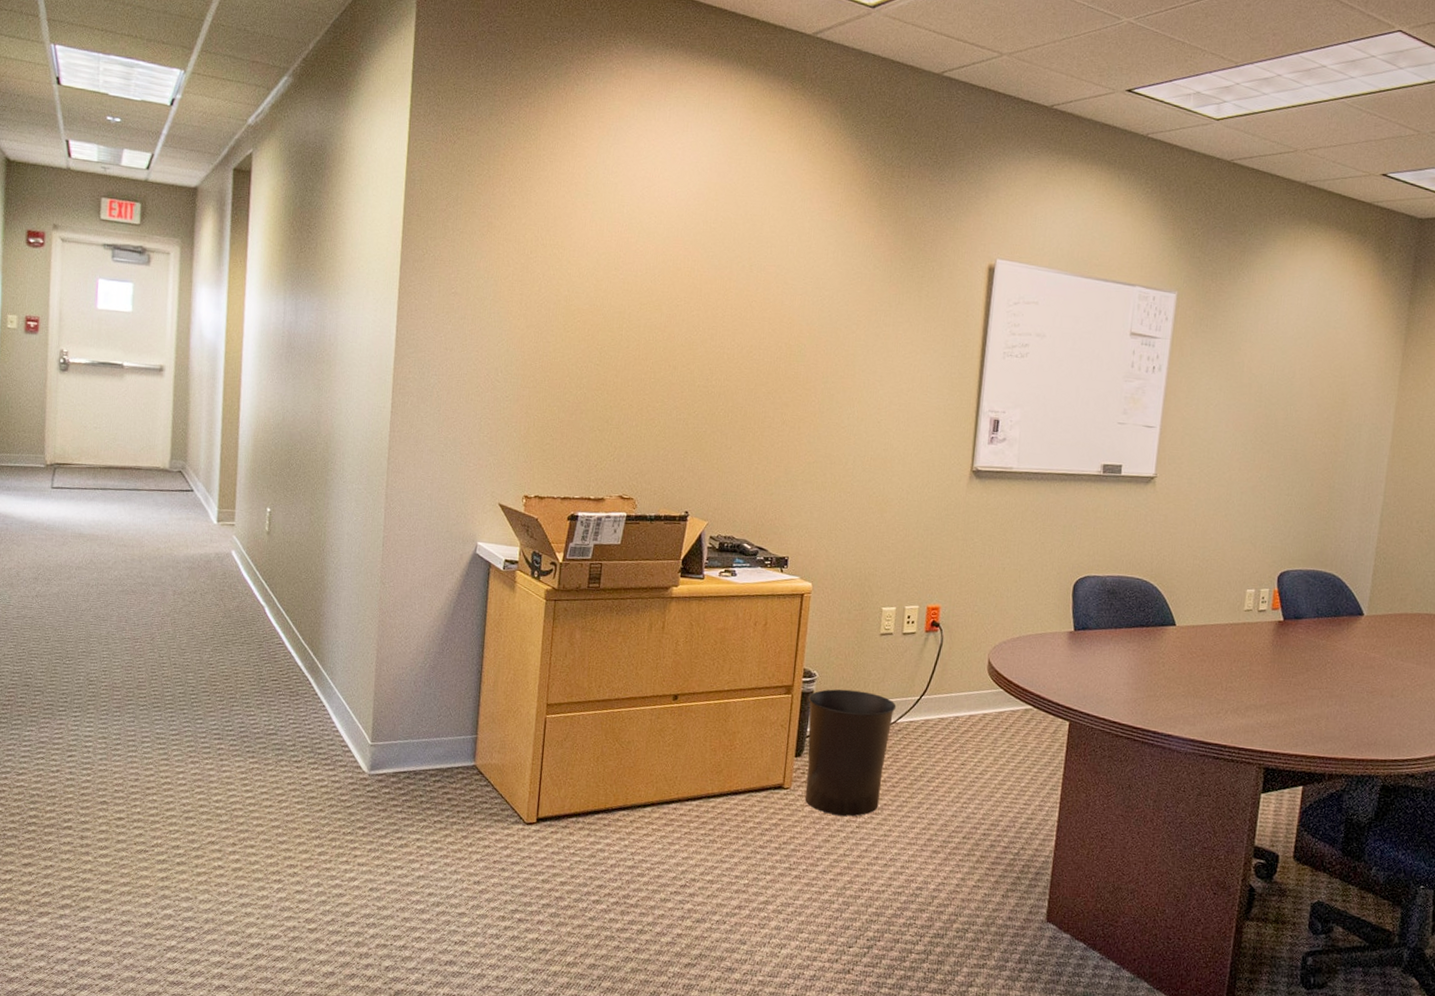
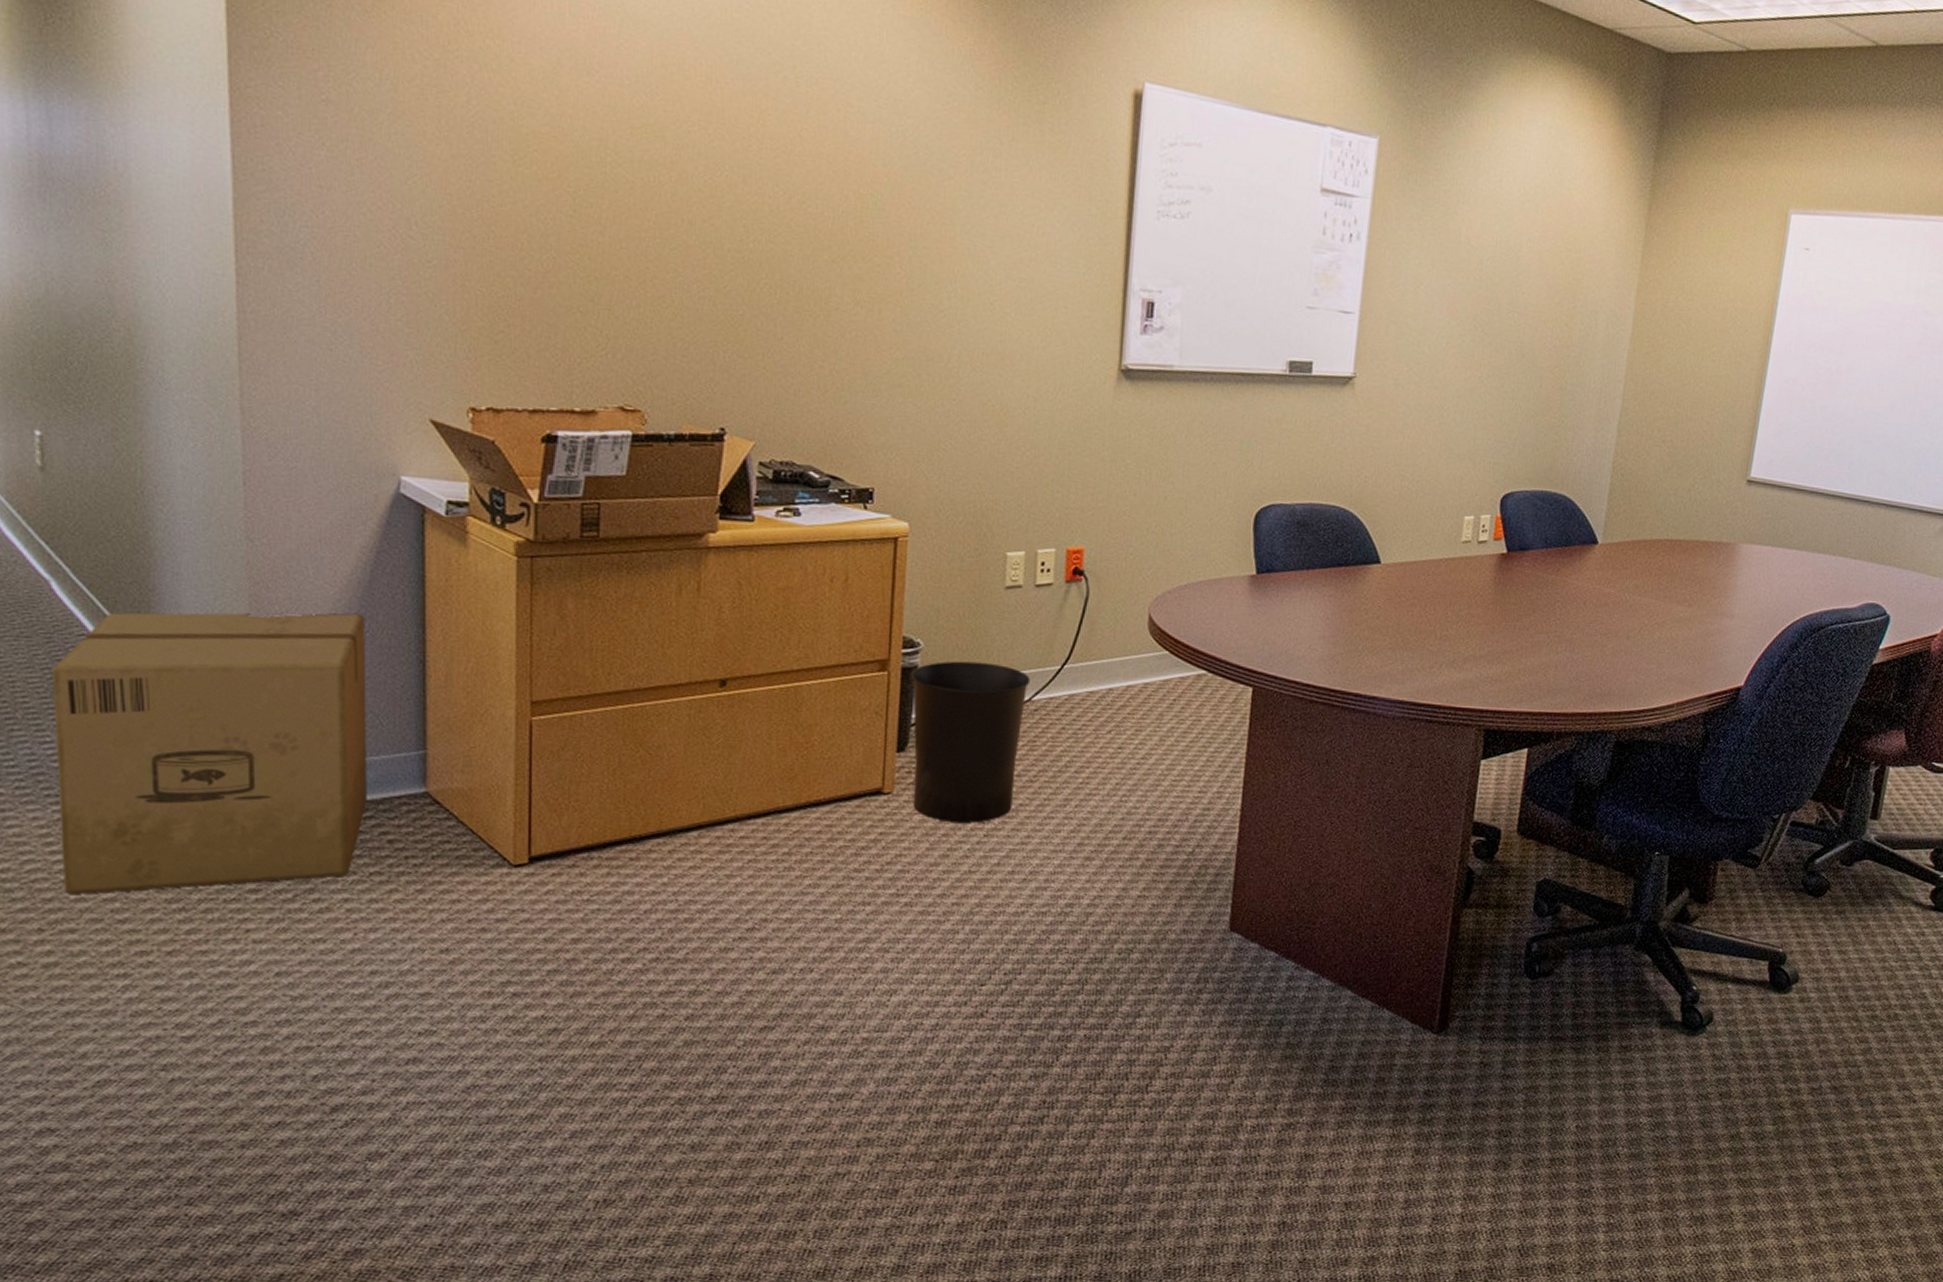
cardboard box: none [250,629,447,823] -> present [52,612,367,894]

